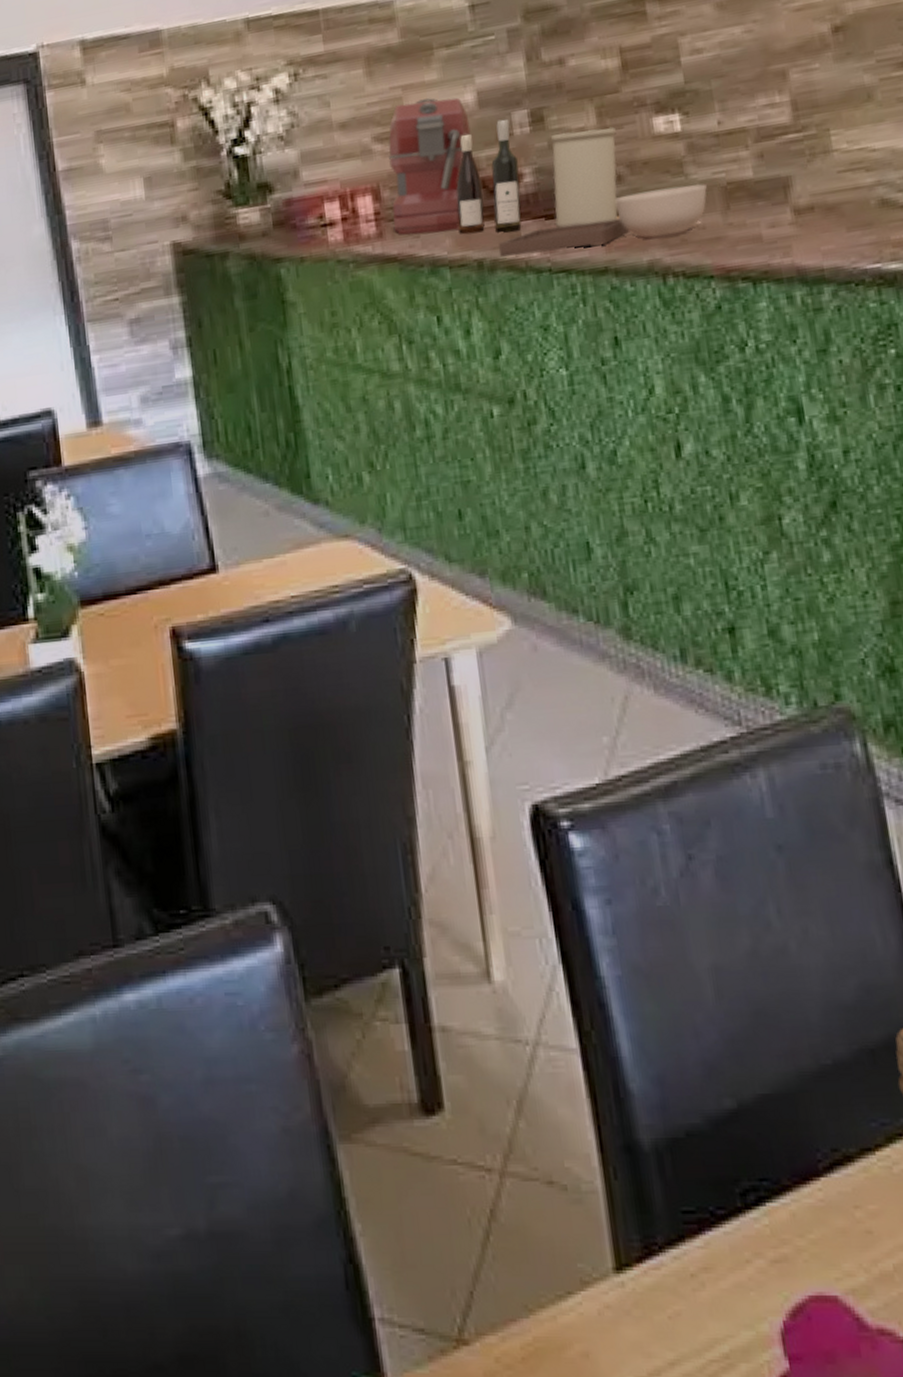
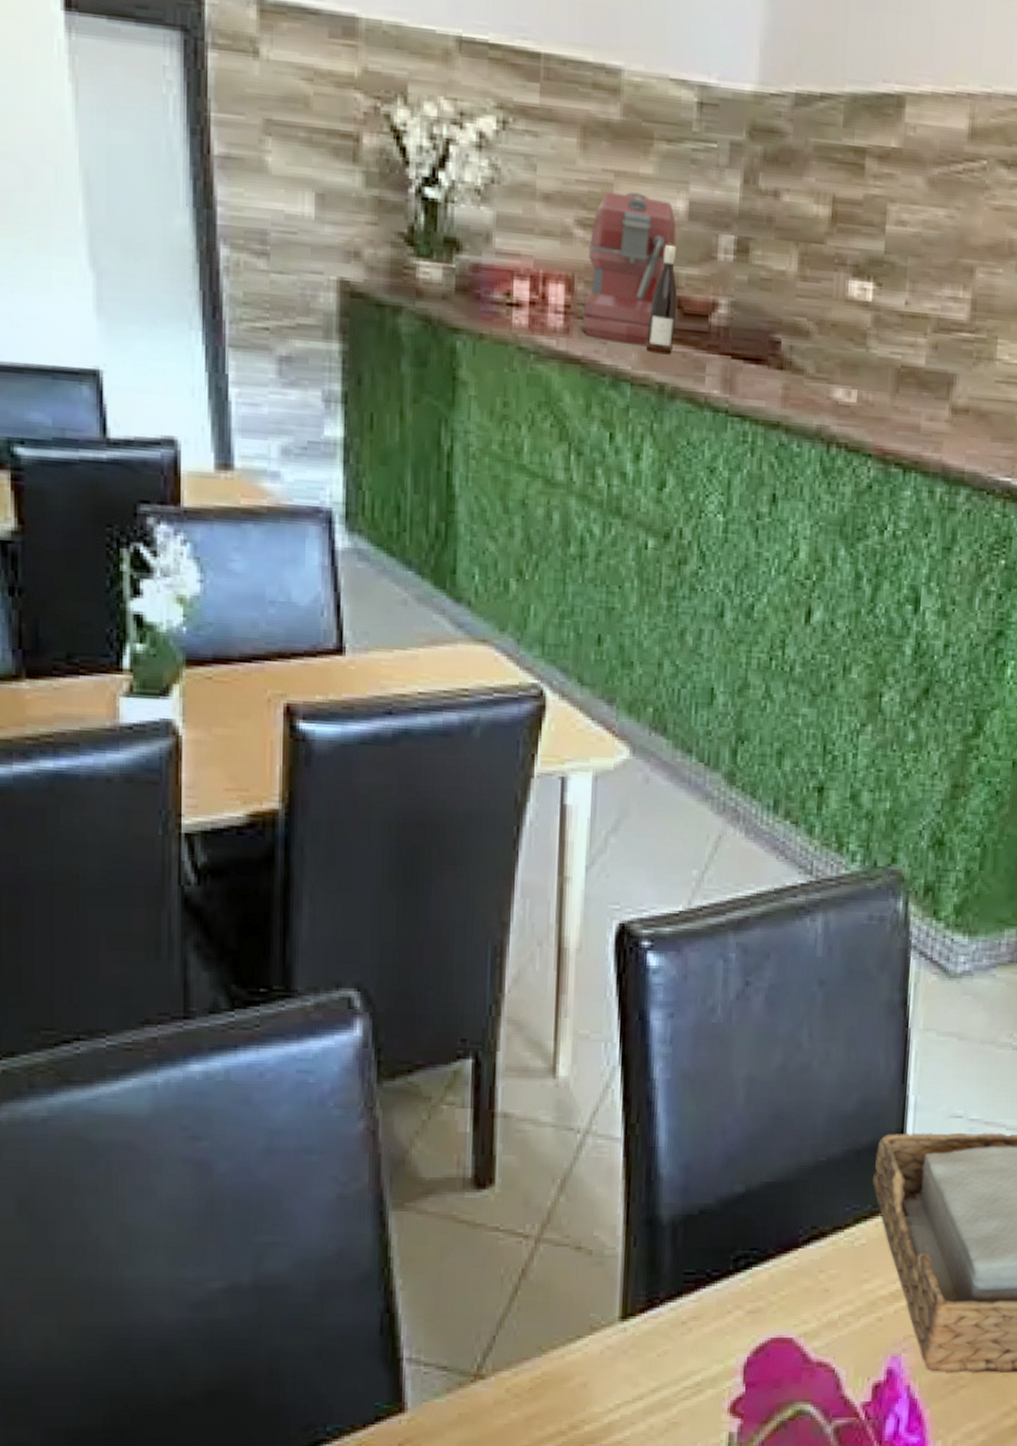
bottle: present [491,118,522,234] -> none [682,238,717,364]
tray: present [498,218,630,257] -> none [681,366,807,398]
canister: present [550,126,618,229] -> none [740,271,814,377]
bowl: present [615,183,707,241] -> none [798,353,883,408]

